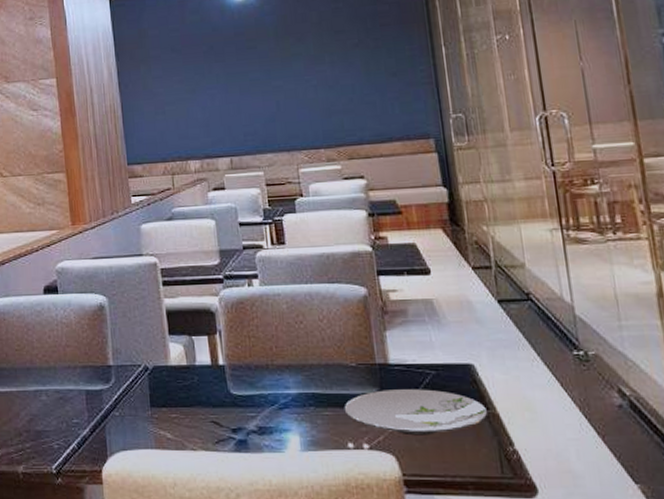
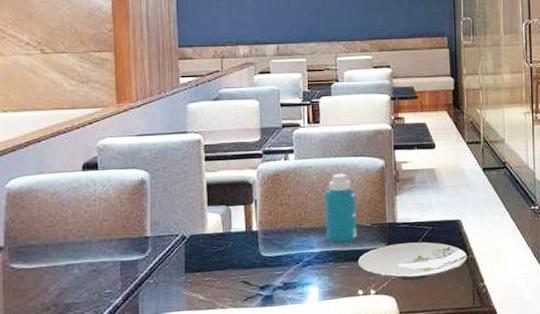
bottle: none [297,303,341,385] -> present [324,173,357,244]

